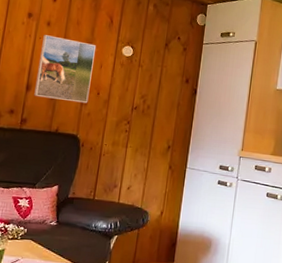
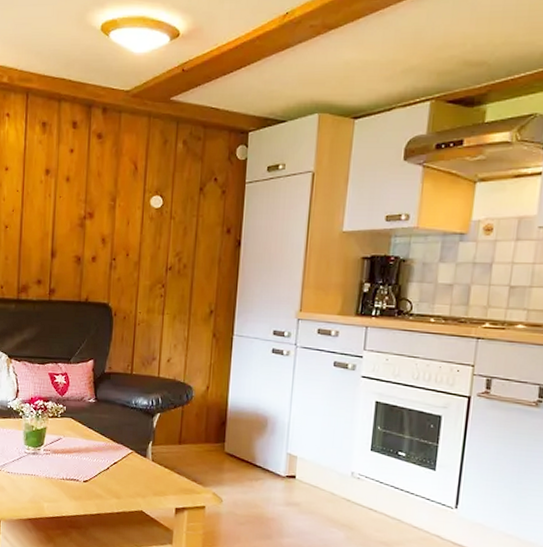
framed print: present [34,35,97,104] -> none [60,192,122,267]

